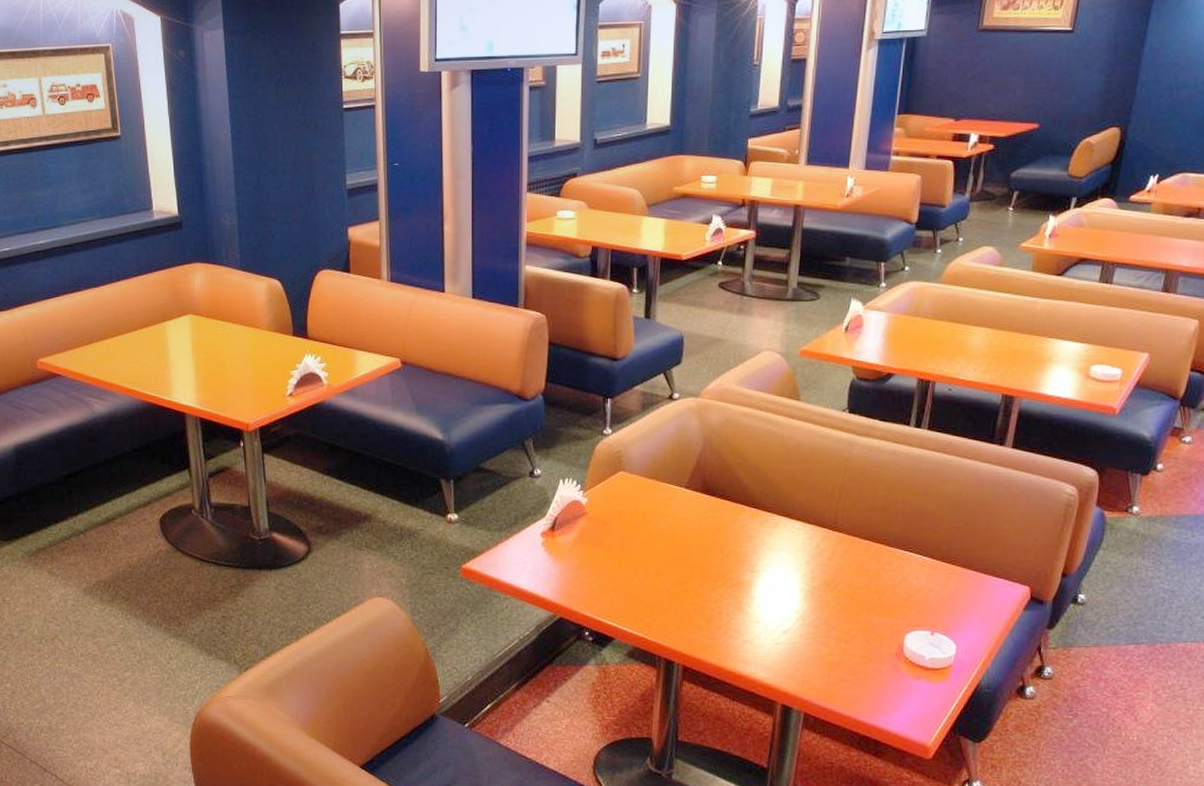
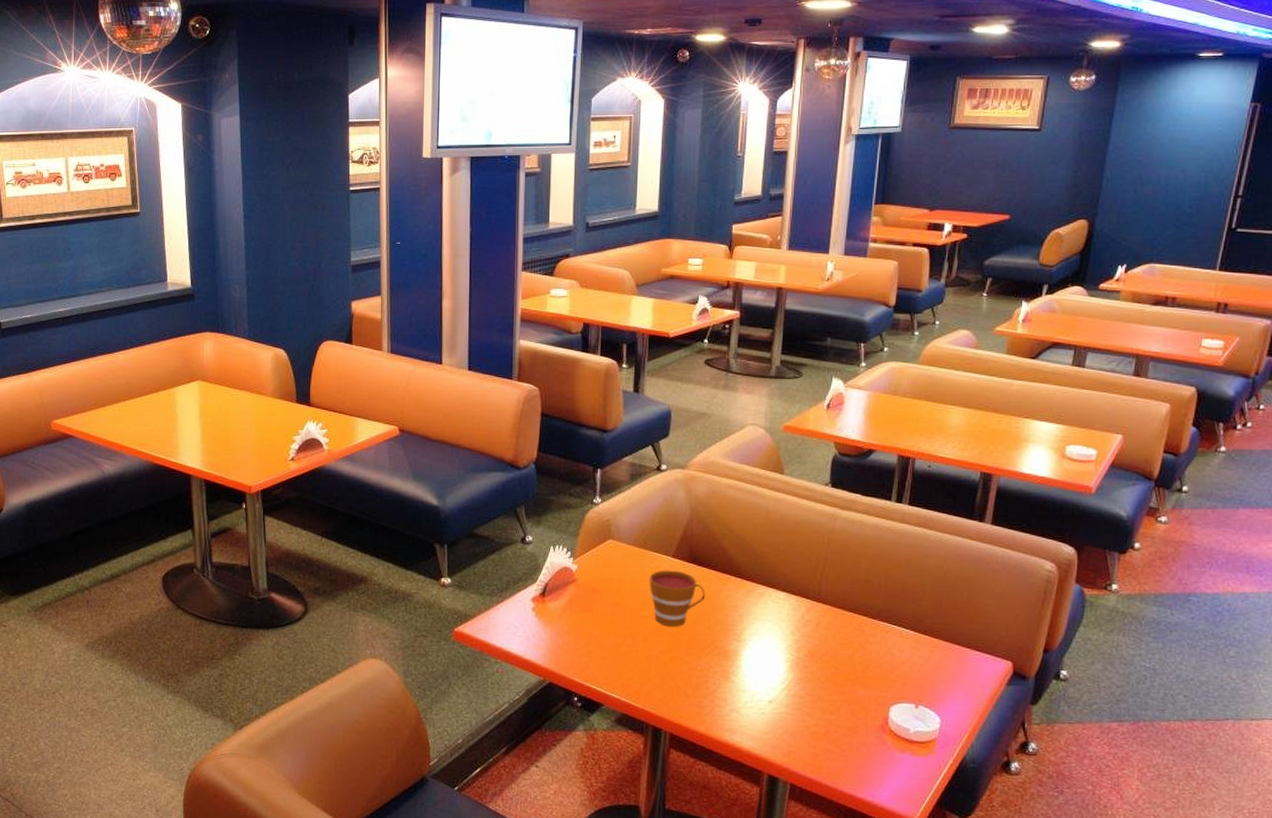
cup: none [661,501,719,559] -> present [649,570,705,627]

